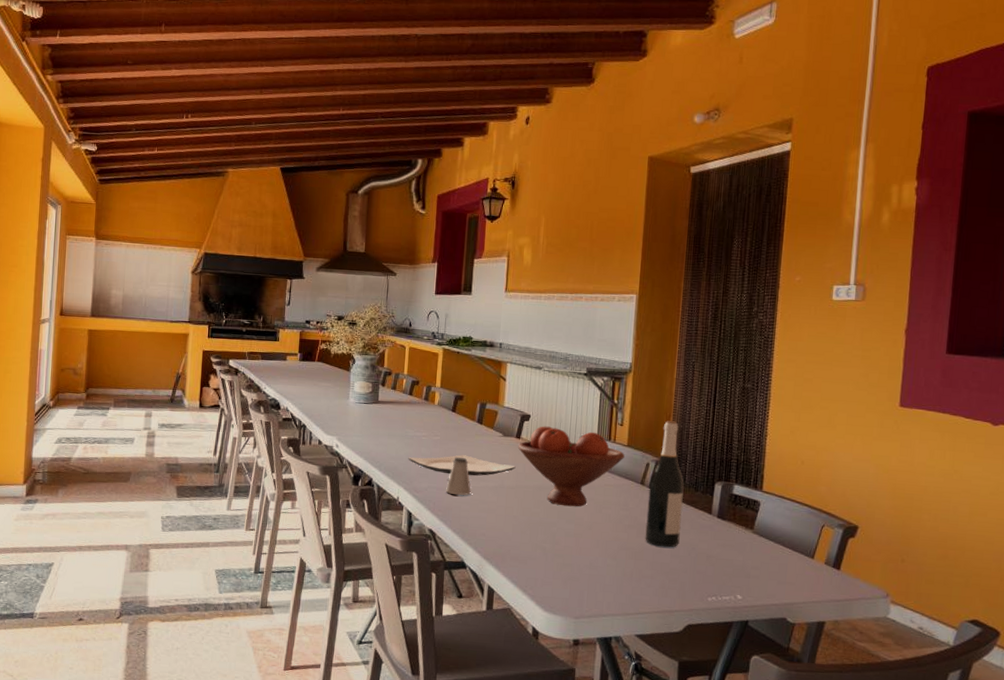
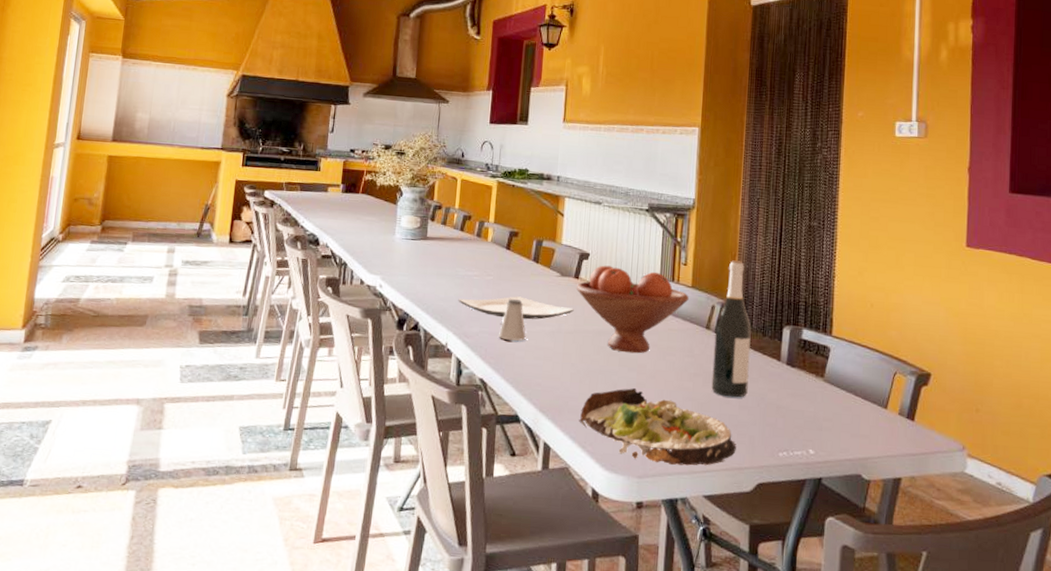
salad plate: none [520,537,668,609] -> present [579,387,736,466]

